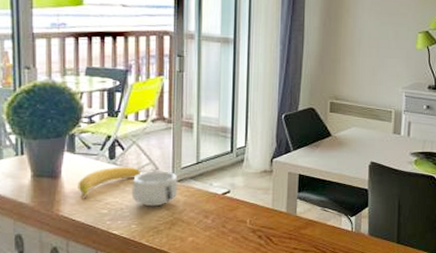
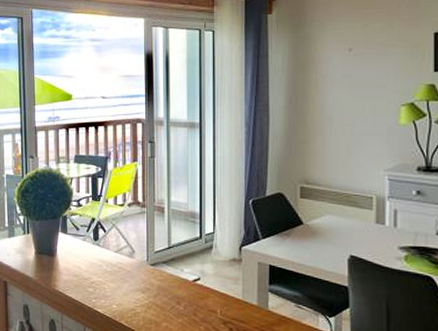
banana: present [77,166,142,199] -> none [69,247,120,277]
mug: present [131,171,178,207] -> none [112,253,152,289]

